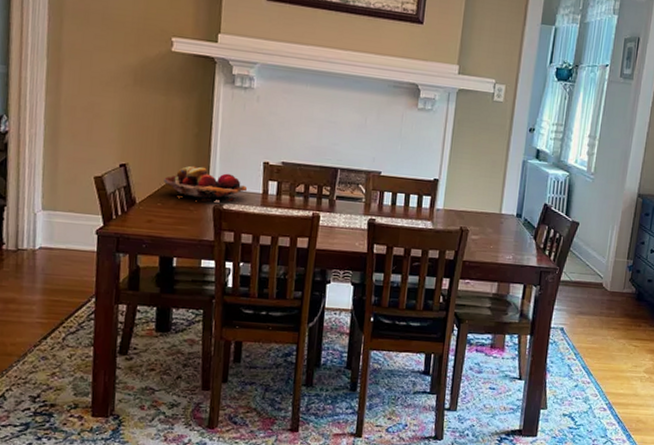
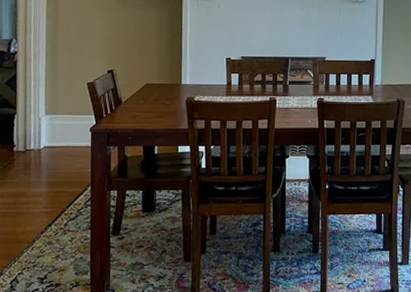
fruit basket: present [164,165,247,202] -> none [144,66,213,96]

